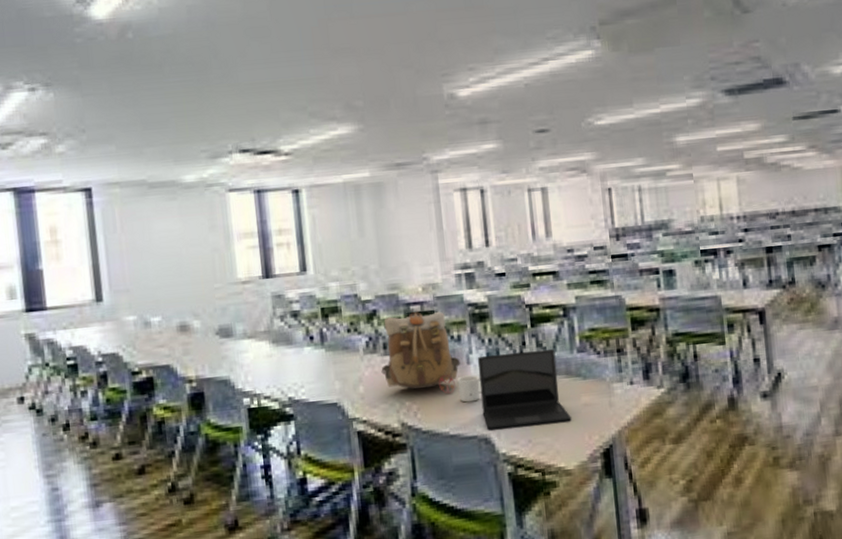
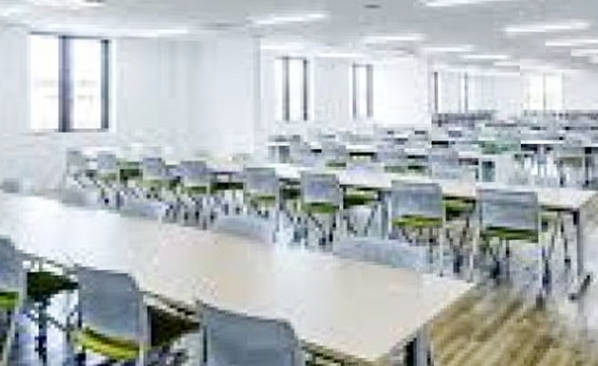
backpack: present [381,311,460,395] -> none [180,182,266,273]
mug: present [457,375,482,403] -> none [260,254,285,283]
laptop: present [477,348,572,430] -> none [284,233,377,313]

